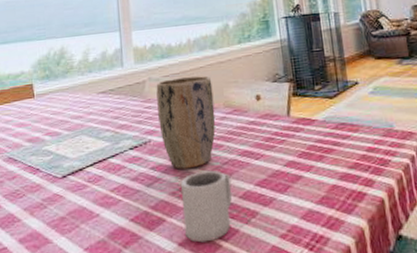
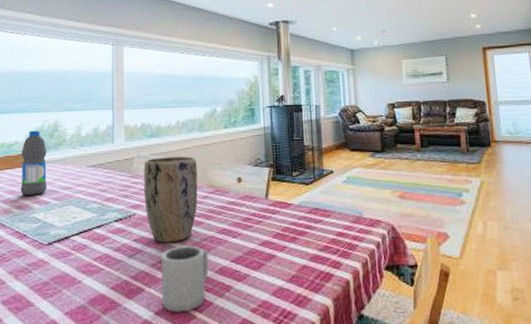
water bottle: none [28,58,58,128] -> present [20,130,48,196]

